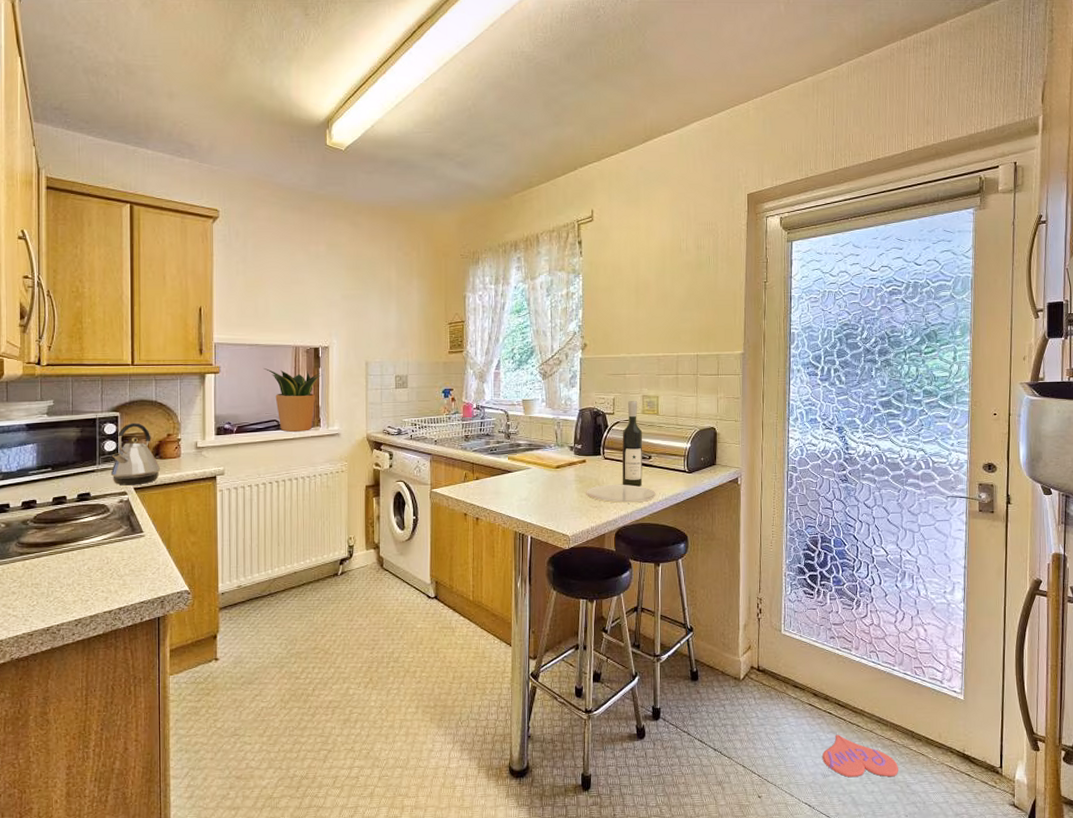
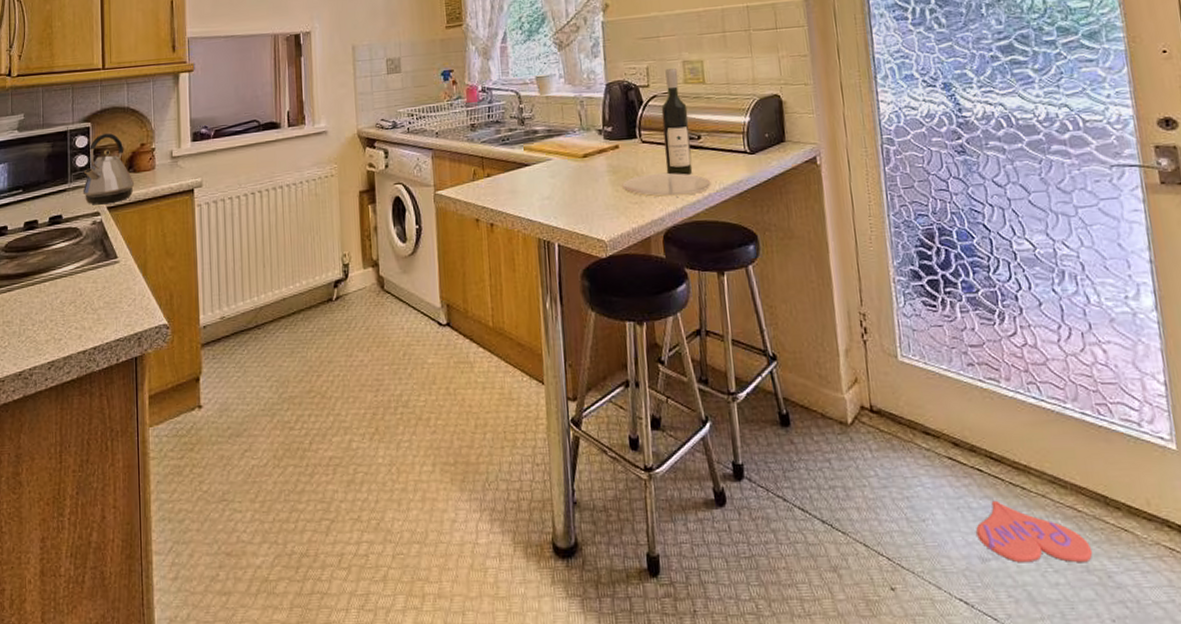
potted plant: present [263,368,320,432] -> none [241,62,303,133]

